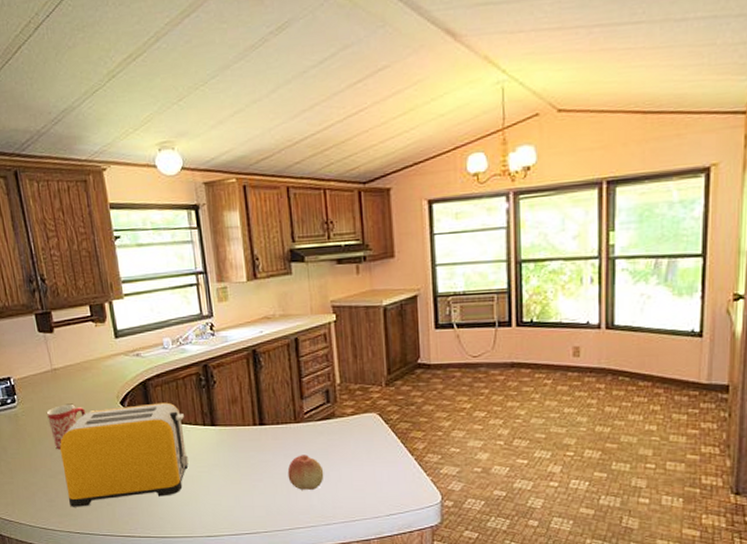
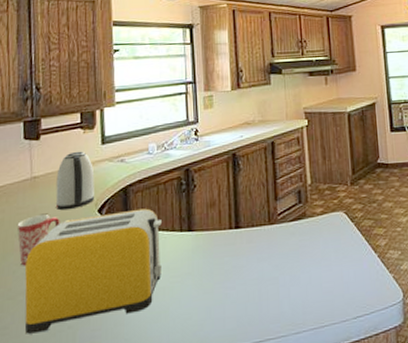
kettle: none [75,344,115,402] -> present [55,151,95,211]
fruit: present [287,455,324,490] -> none [260,257,295,296]

